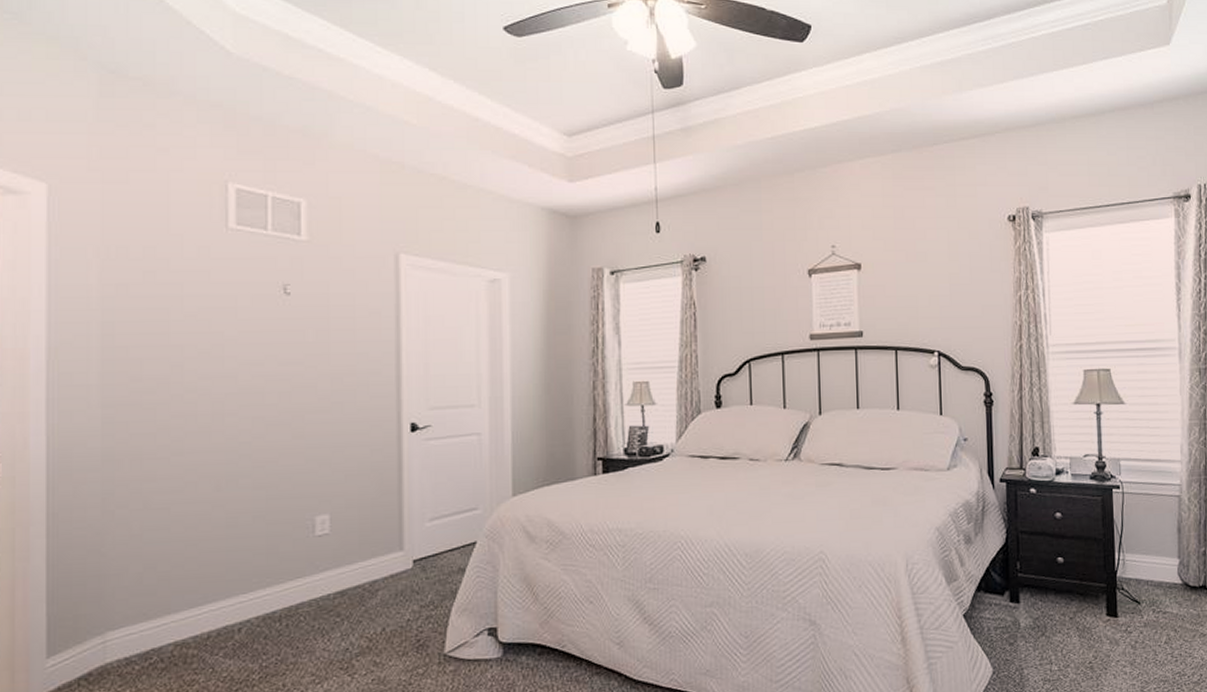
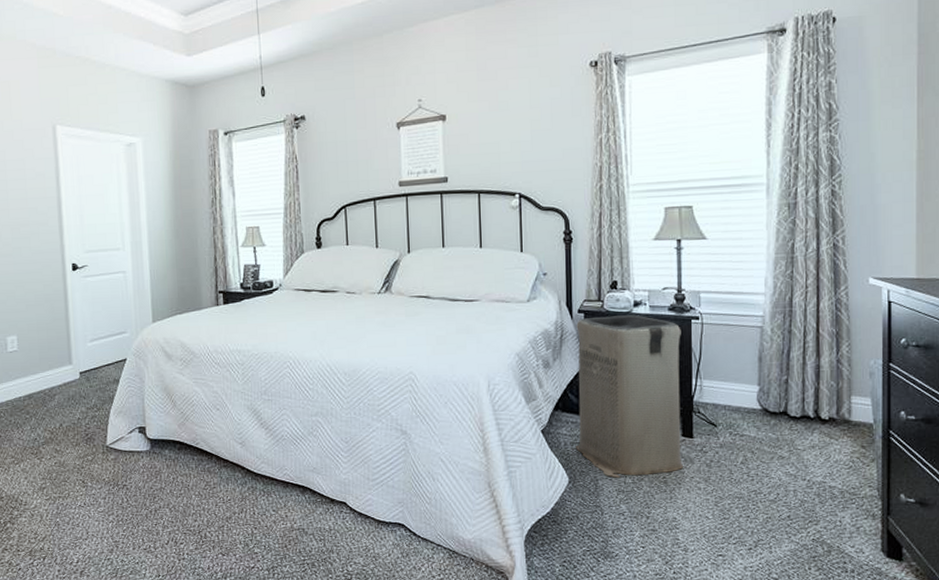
laundry basket: none [998,484,1109,665] -> present [576,315,683,478]

